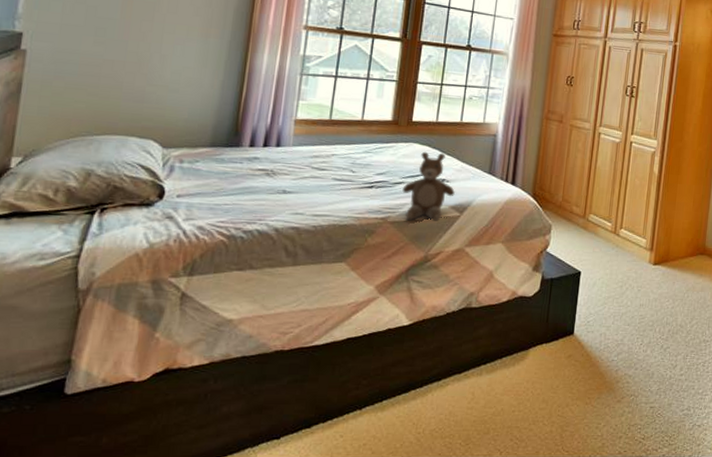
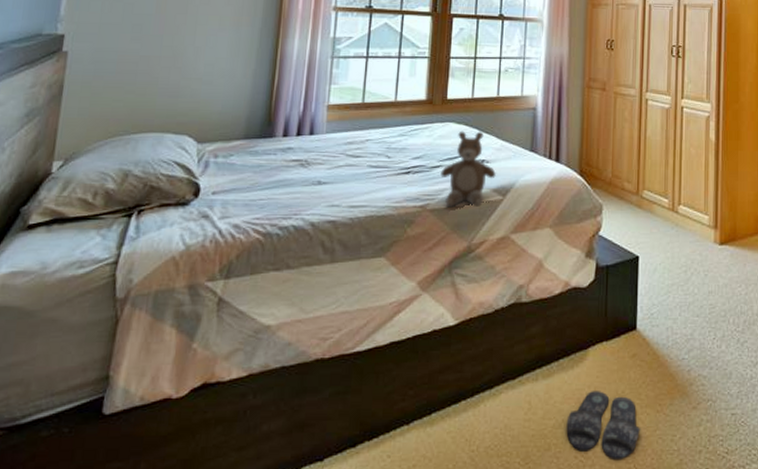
slippers: none [504,385,571,443] -> present [566,391,641,461]

